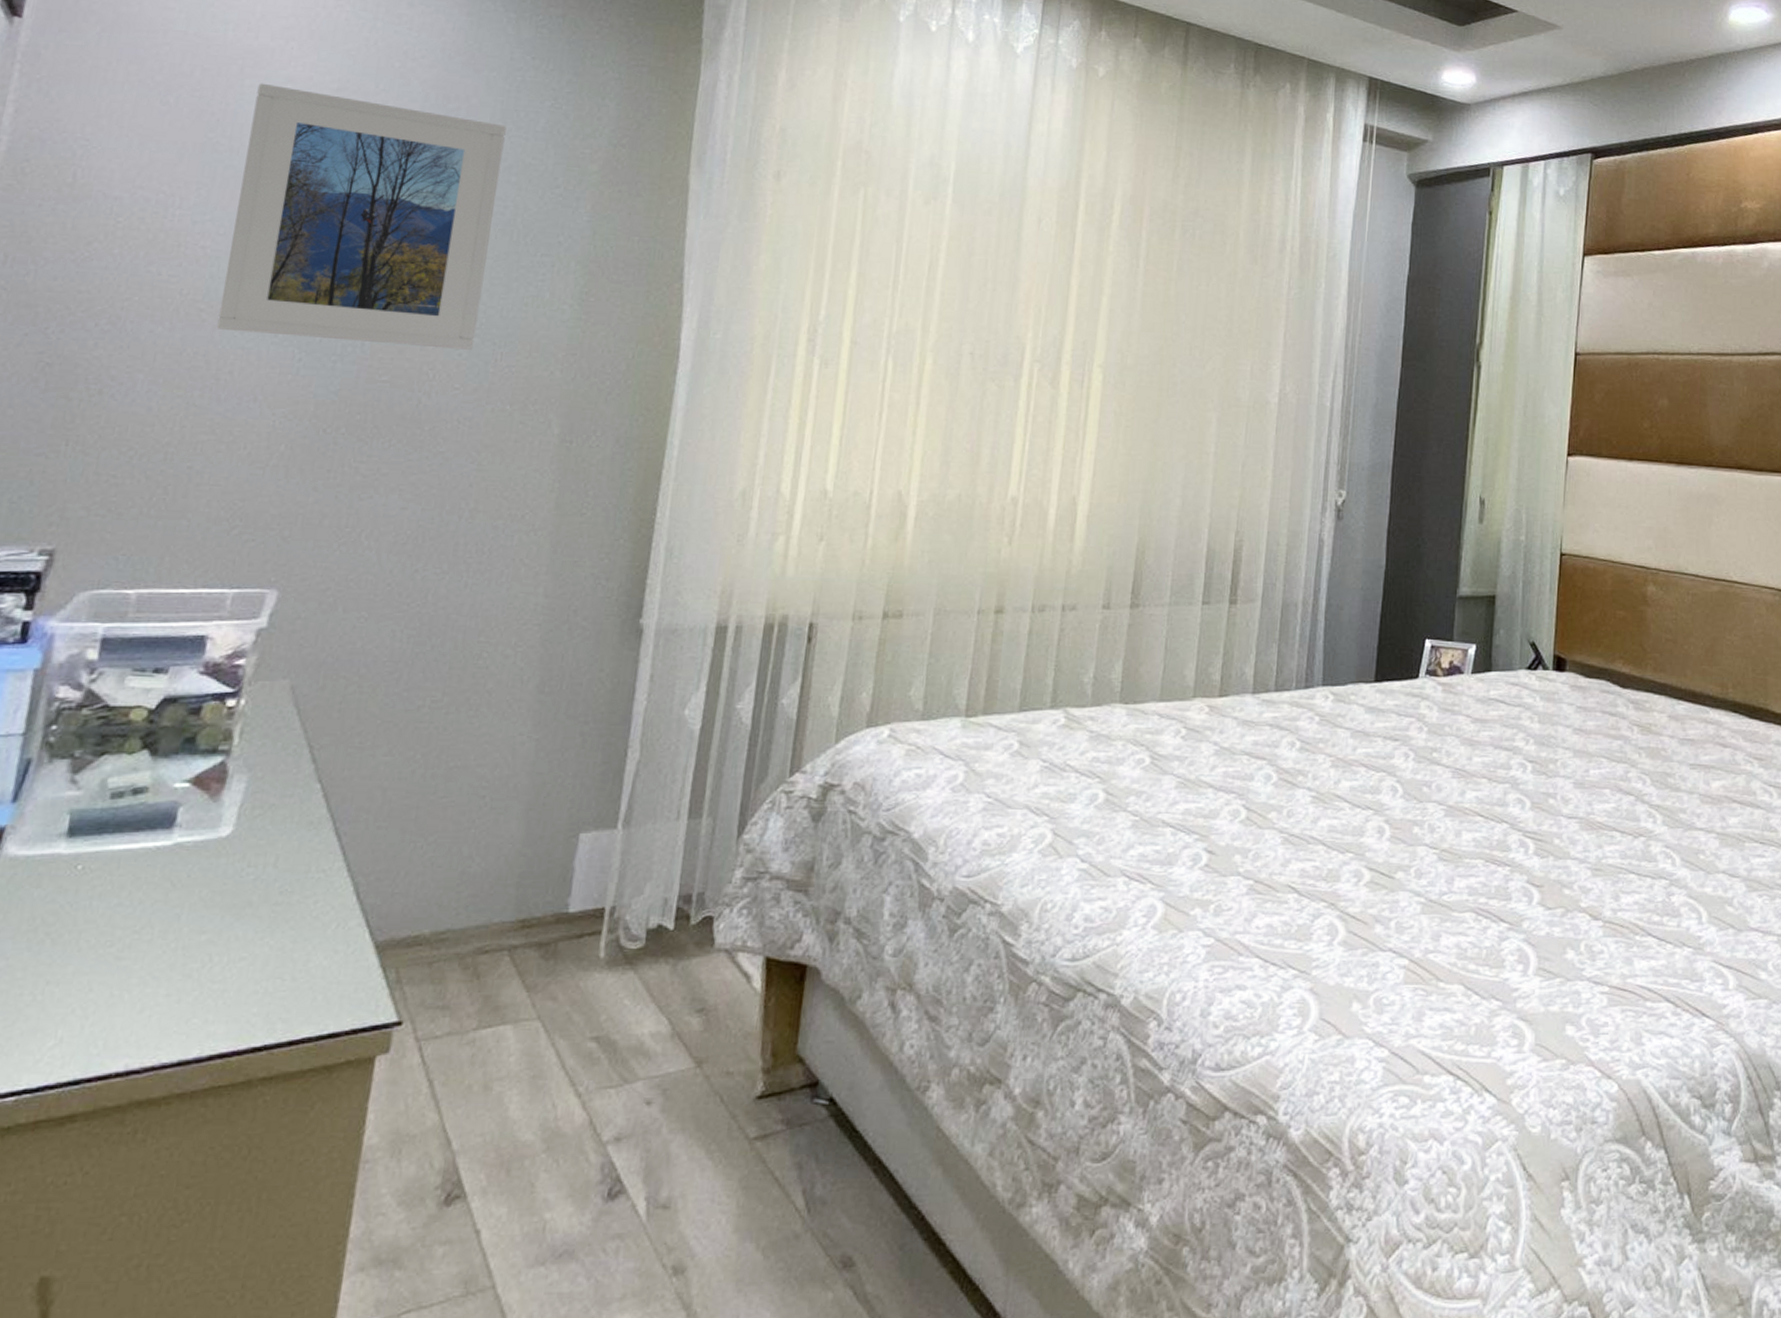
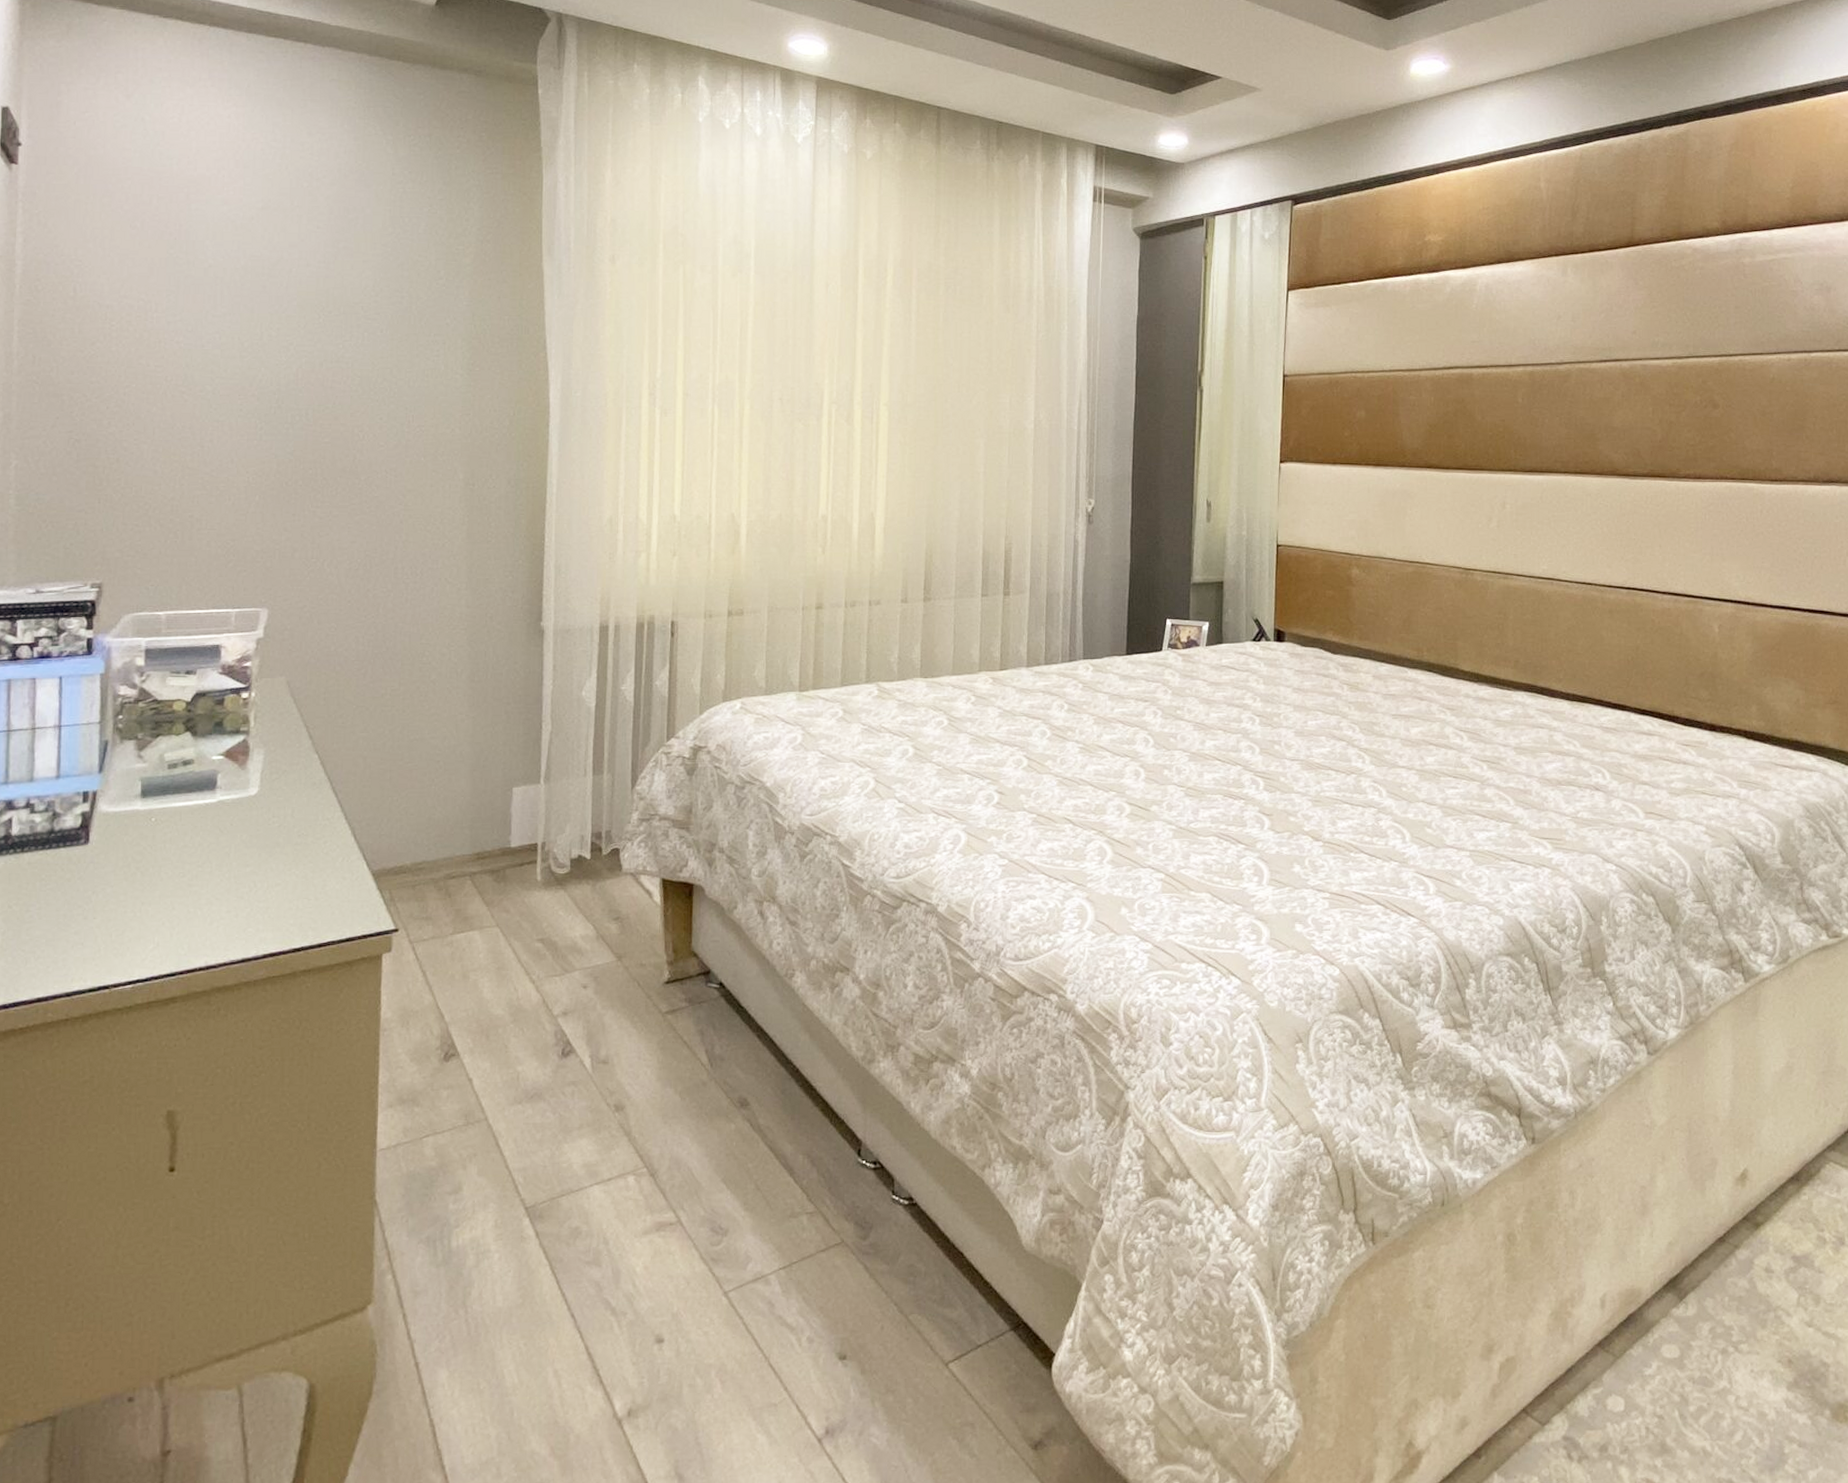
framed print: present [216,83,506,350] -> none [196,206,396,414]

